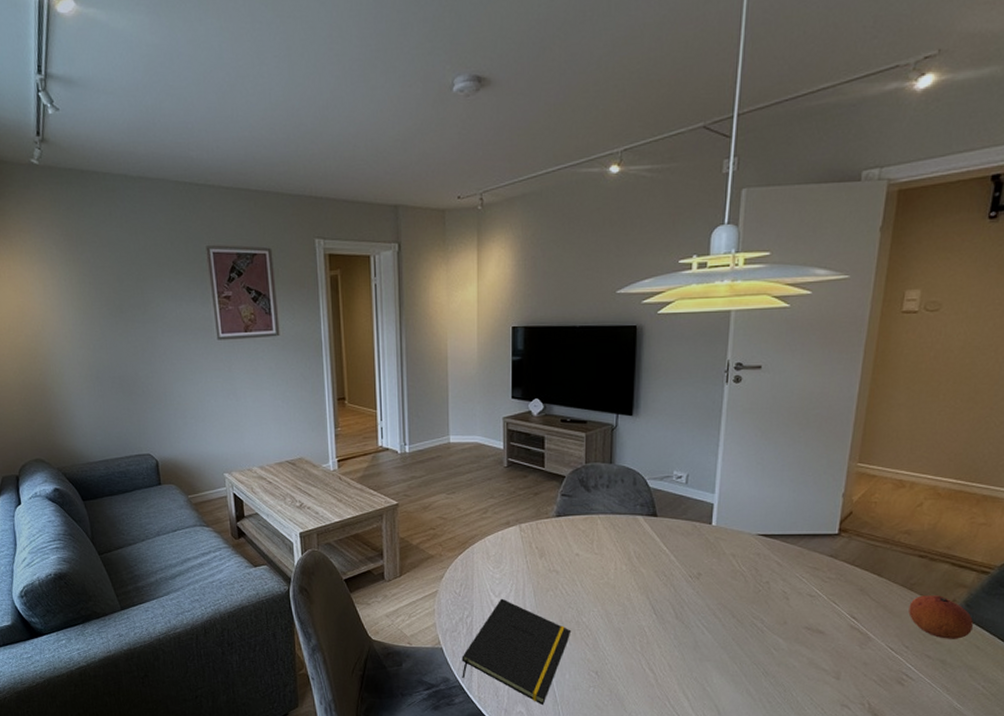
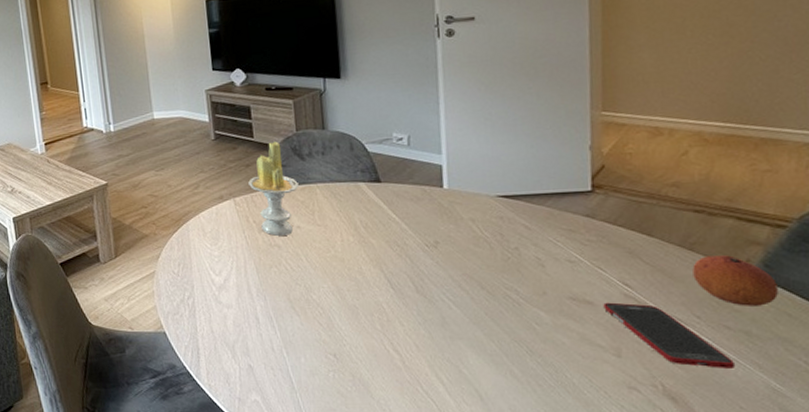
notepad: present [462,598,572,705] -> none [186,277,302,392]
candle: none [535,472,582,562] -> present [248,141,299,236]
cell phone: none [832,632,928,691] -> present [603,302,735,368]

